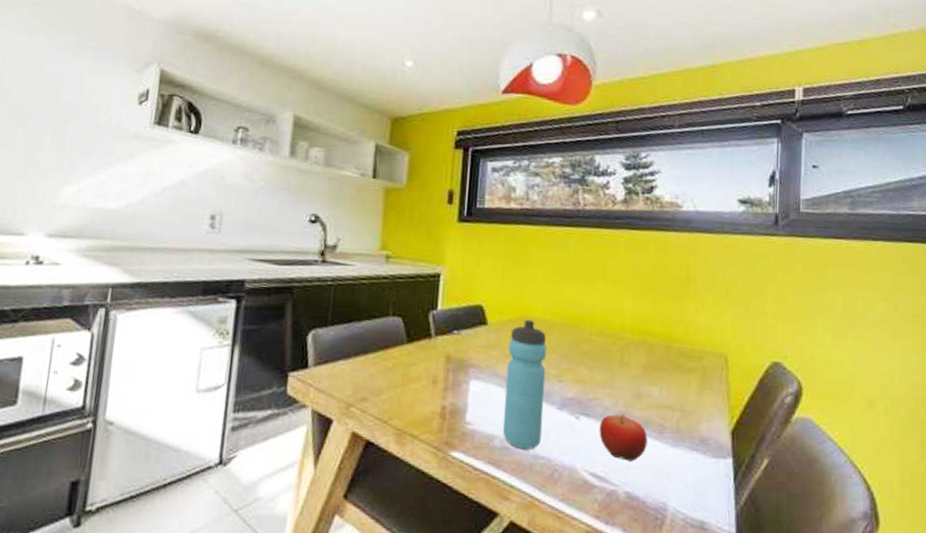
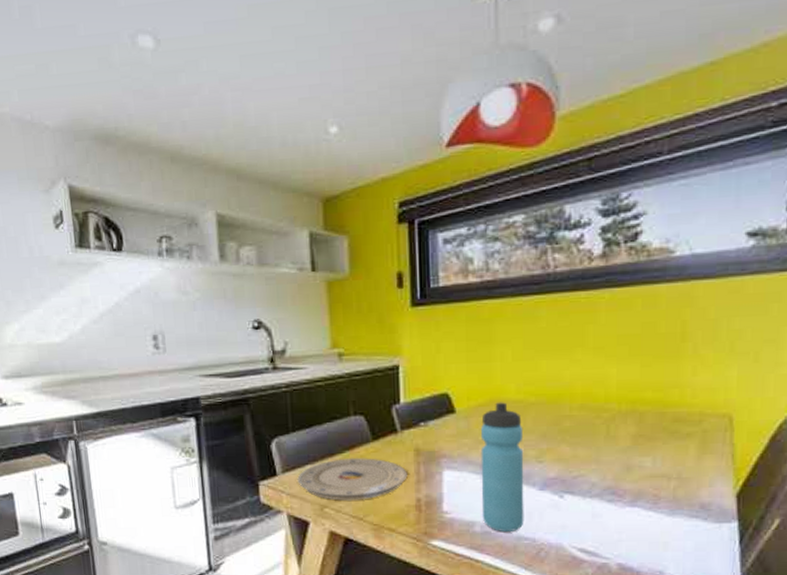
plate: none [328,357,436,402] -> present [297,458,408,501]
fruit: present [599,414,648,461] -> none [586,488,640,534]

